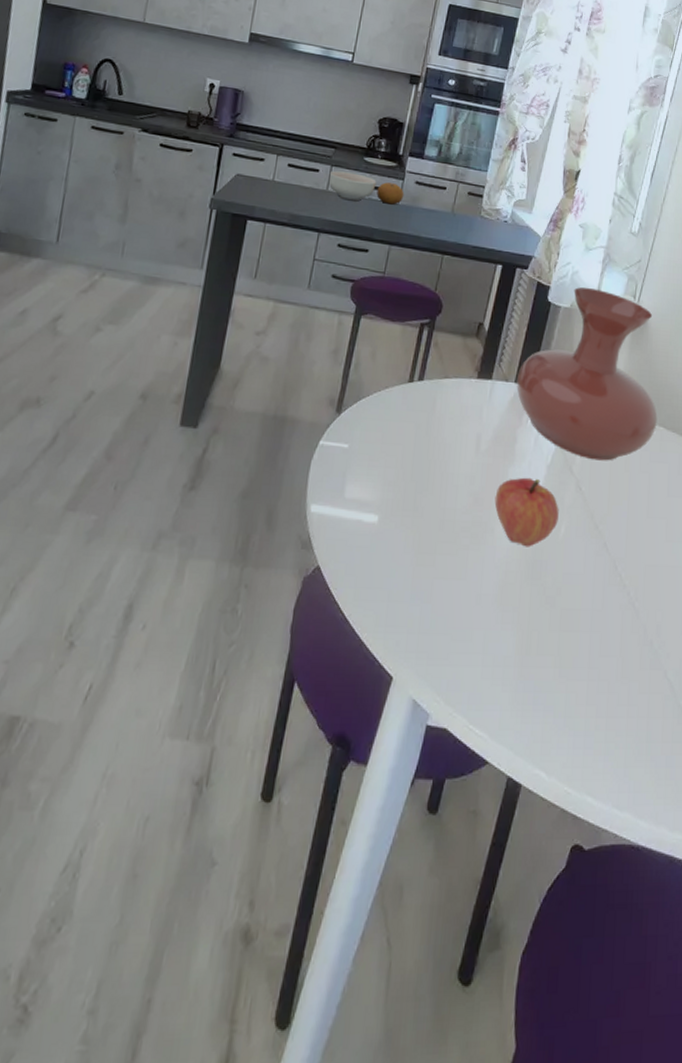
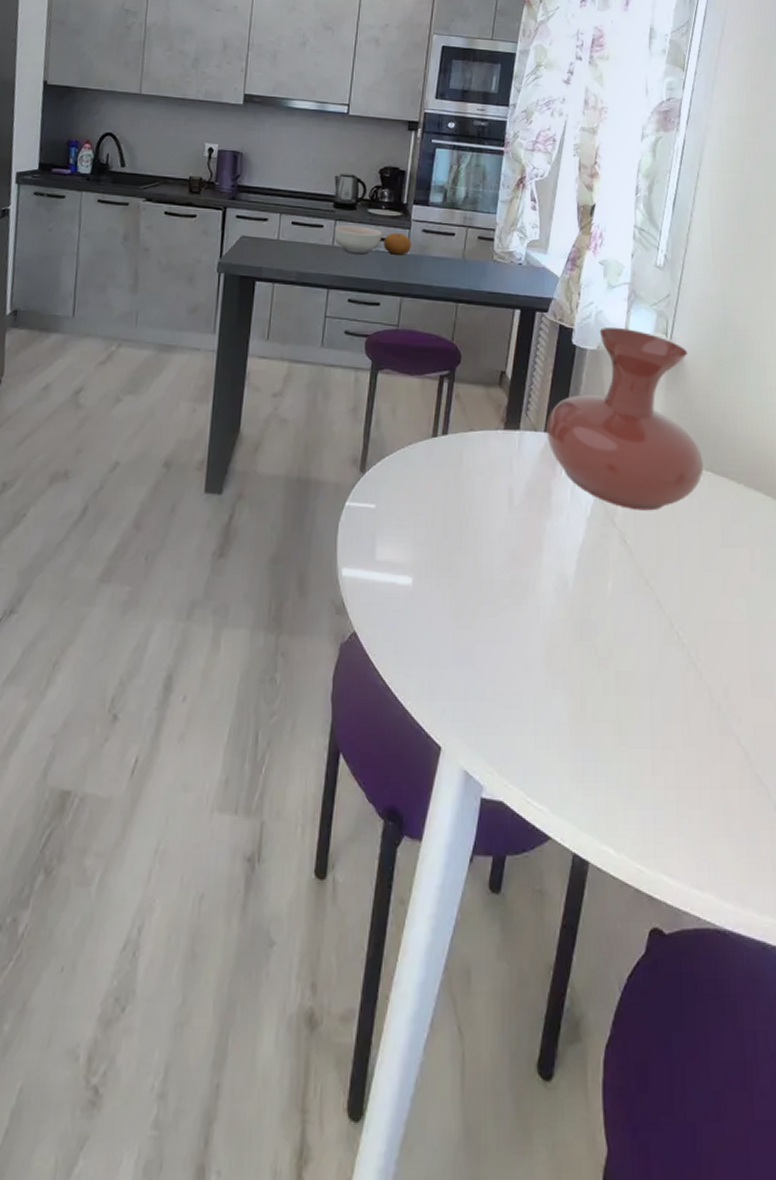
kettle: none [329,119,365,158] -> present [332,173,367,211]
fruit: present [494,477,559,547] -> none [533,531,604,606]

